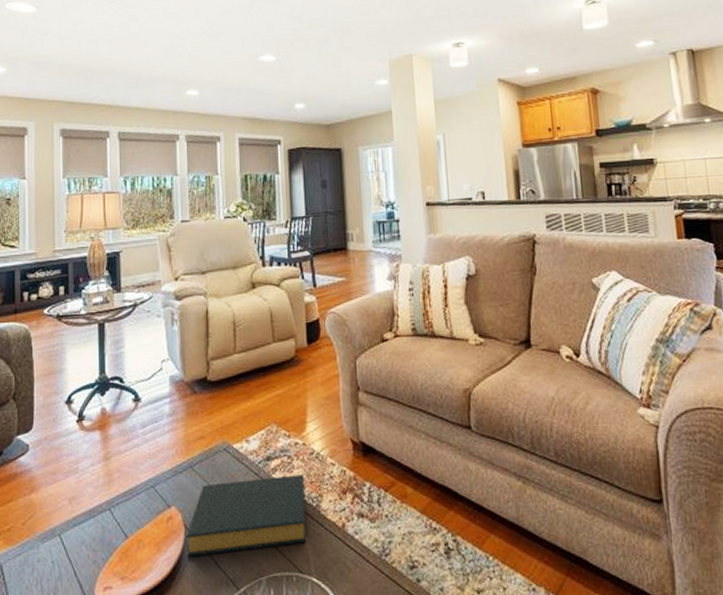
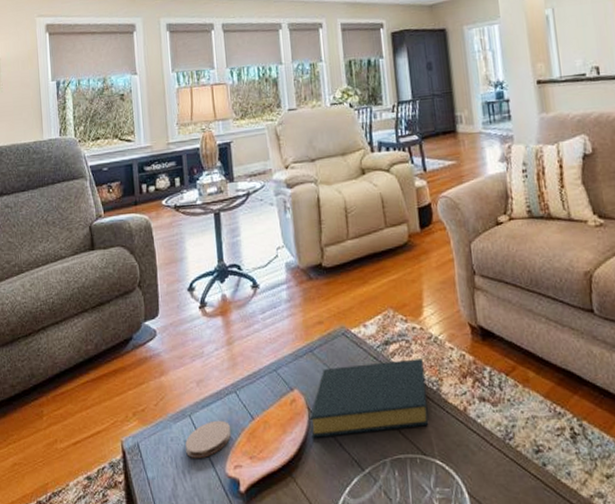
coaster: none [53,539,102,581] -> present [185,420,231,459]

